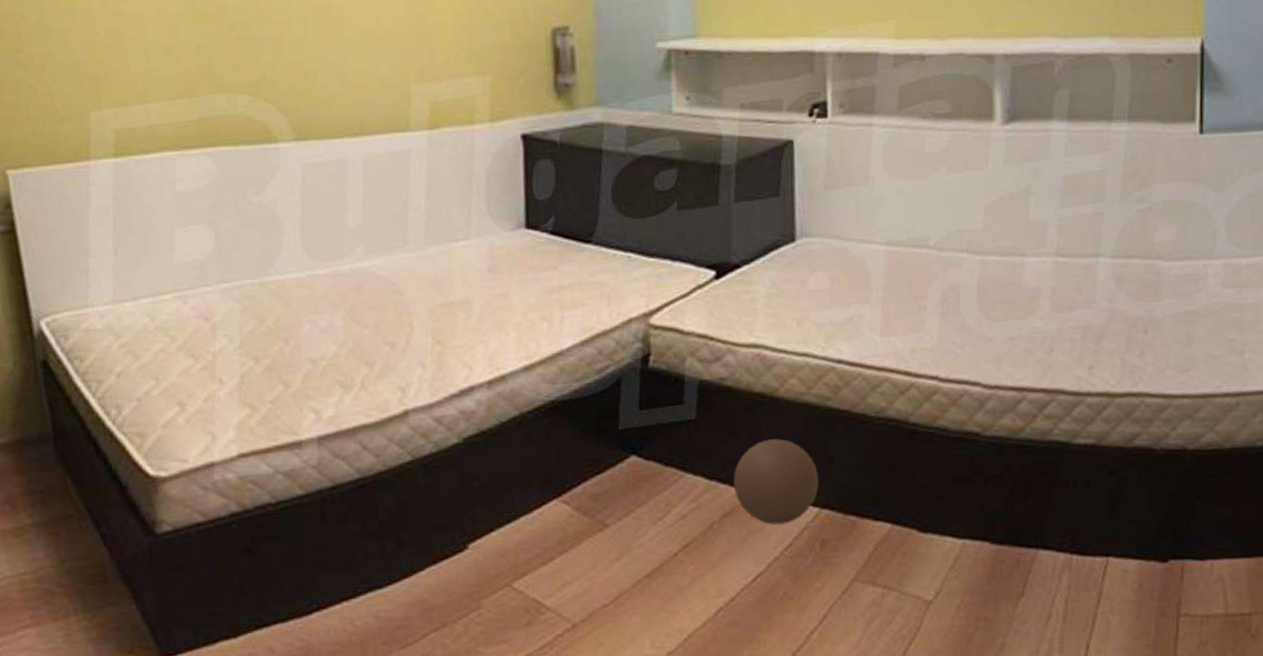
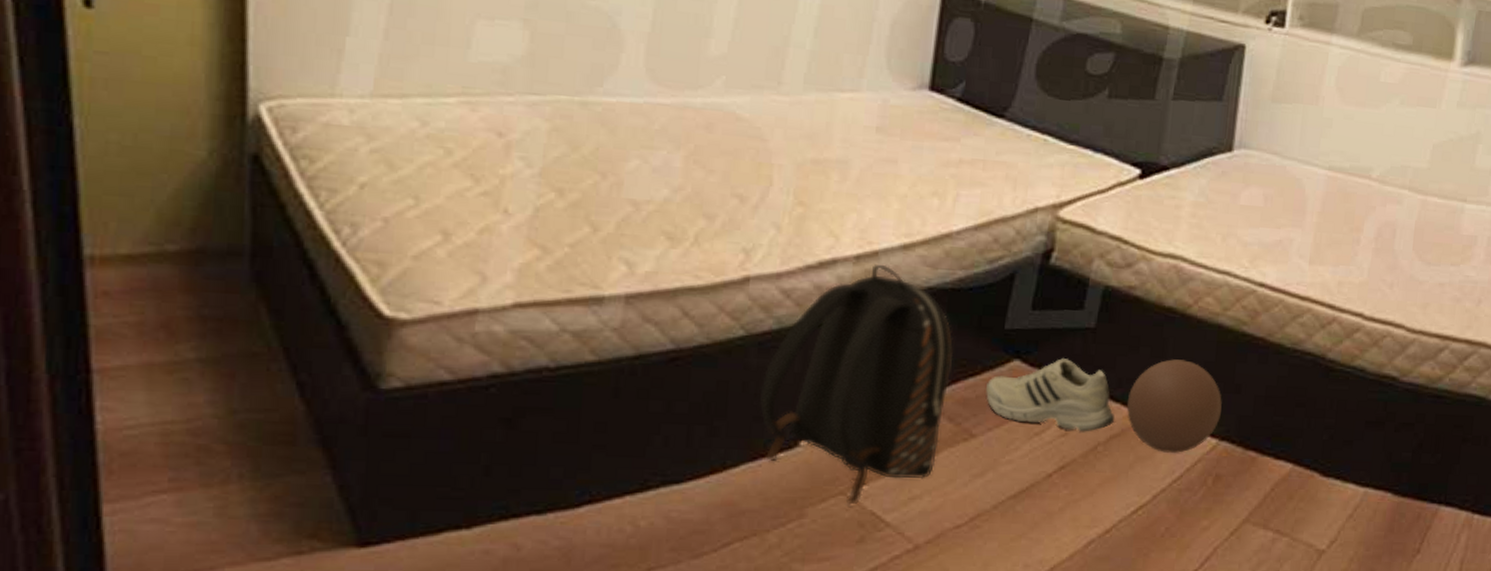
backpack: none [430,385,581,593] -> present [758,264,953,504]
shoe: none [611,450,725,513] -> present [986,358,1115,432]

